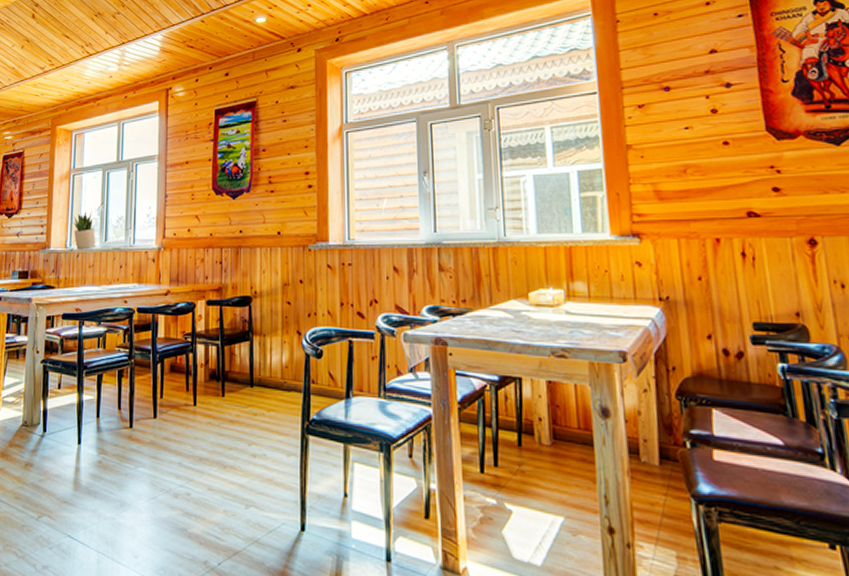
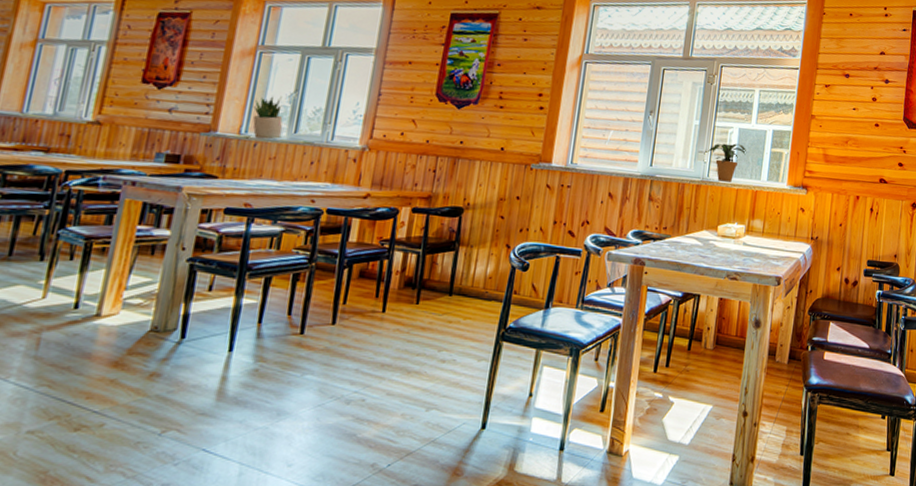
potted plant: none [499,193,549,240] -> present [708,143,747,182]

